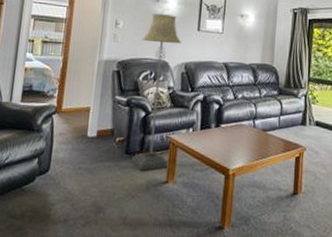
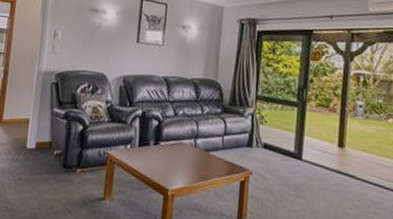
floor lamp: present [132,14,182,171] -> none [70,24,121,186]

